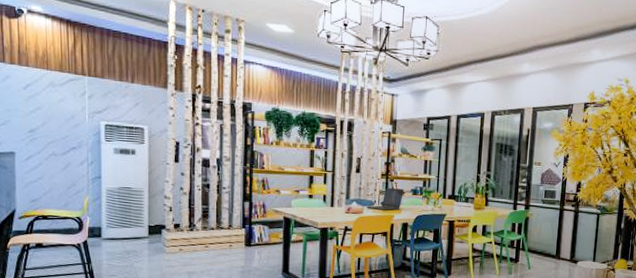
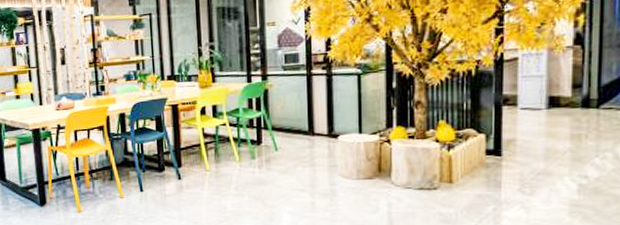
laptop computer: present [367,188,405,212] -> none [78,76,117,104]

